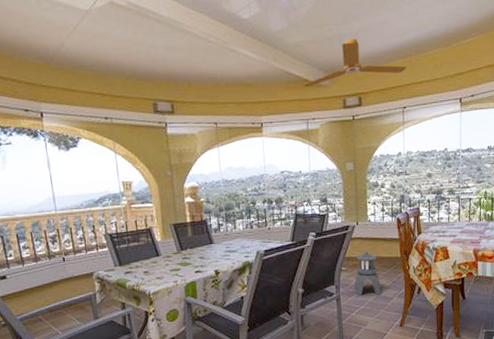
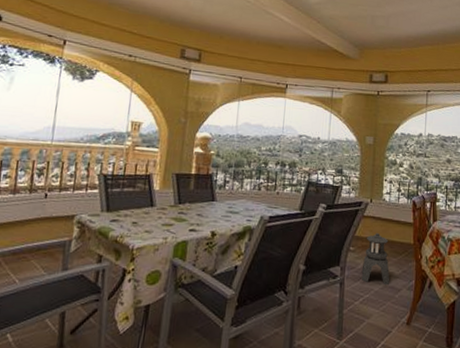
ceiling fan: present [303,38,407,88] -> none [332,20,434,58]

